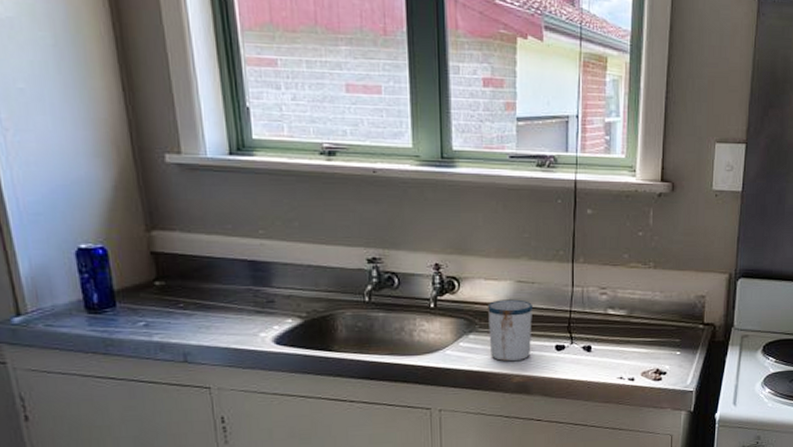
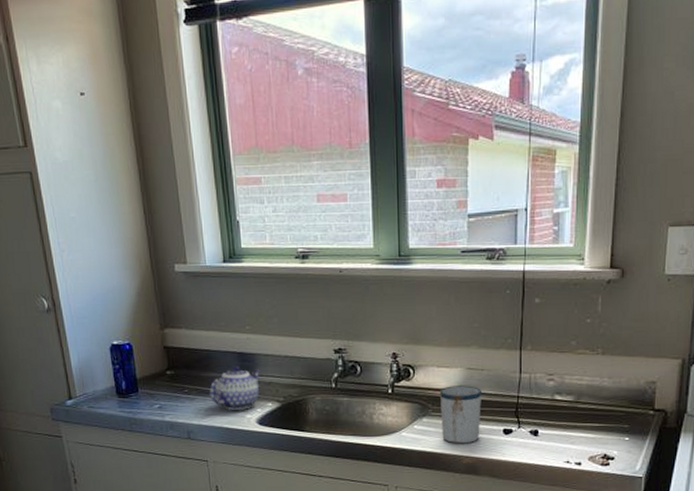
teapot: none [212,276,277,328] -> present [209,365,260,410]

